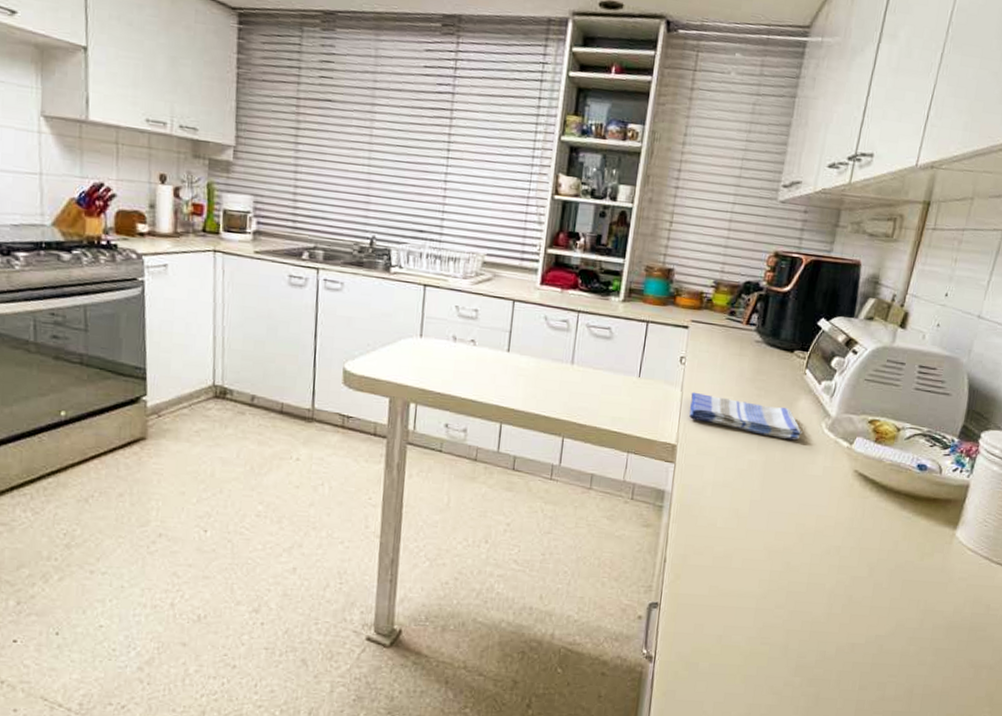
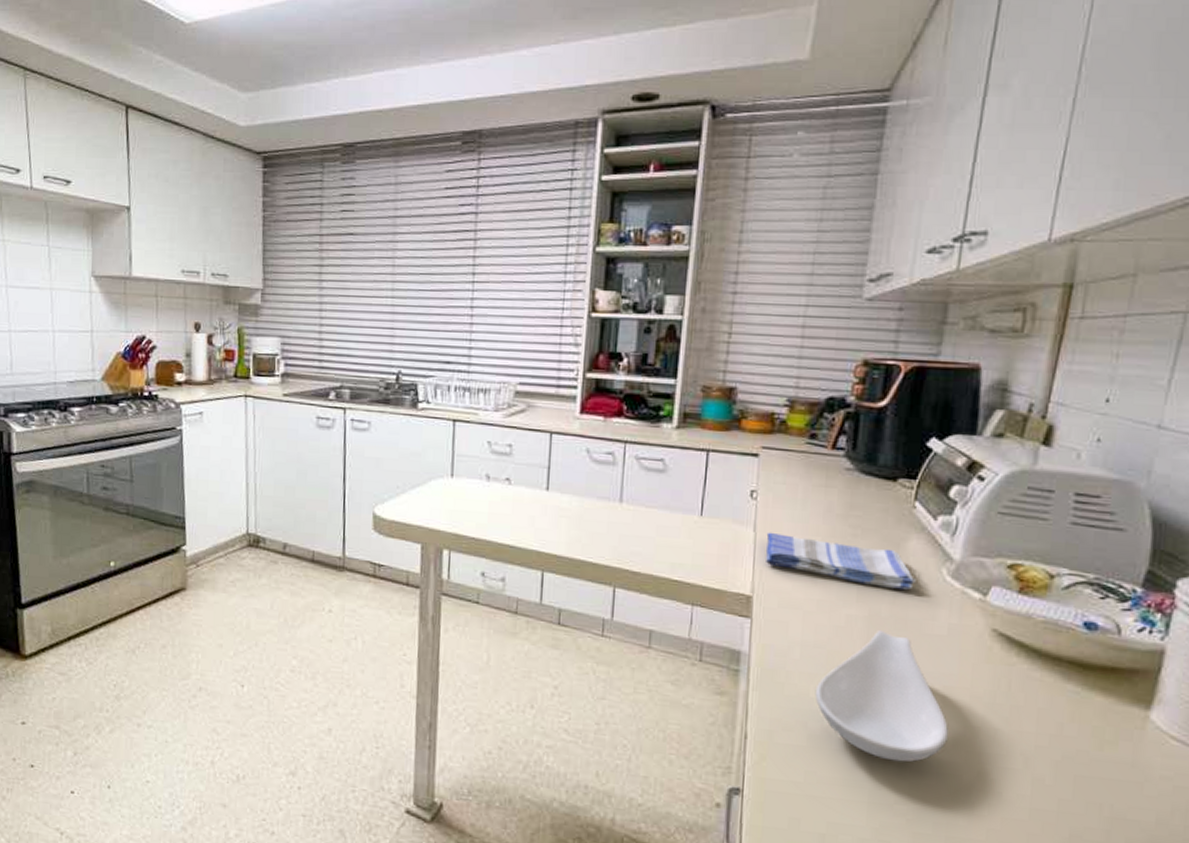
spoon rest: none [721,471,818,576] -> present [815,629,948,762]

